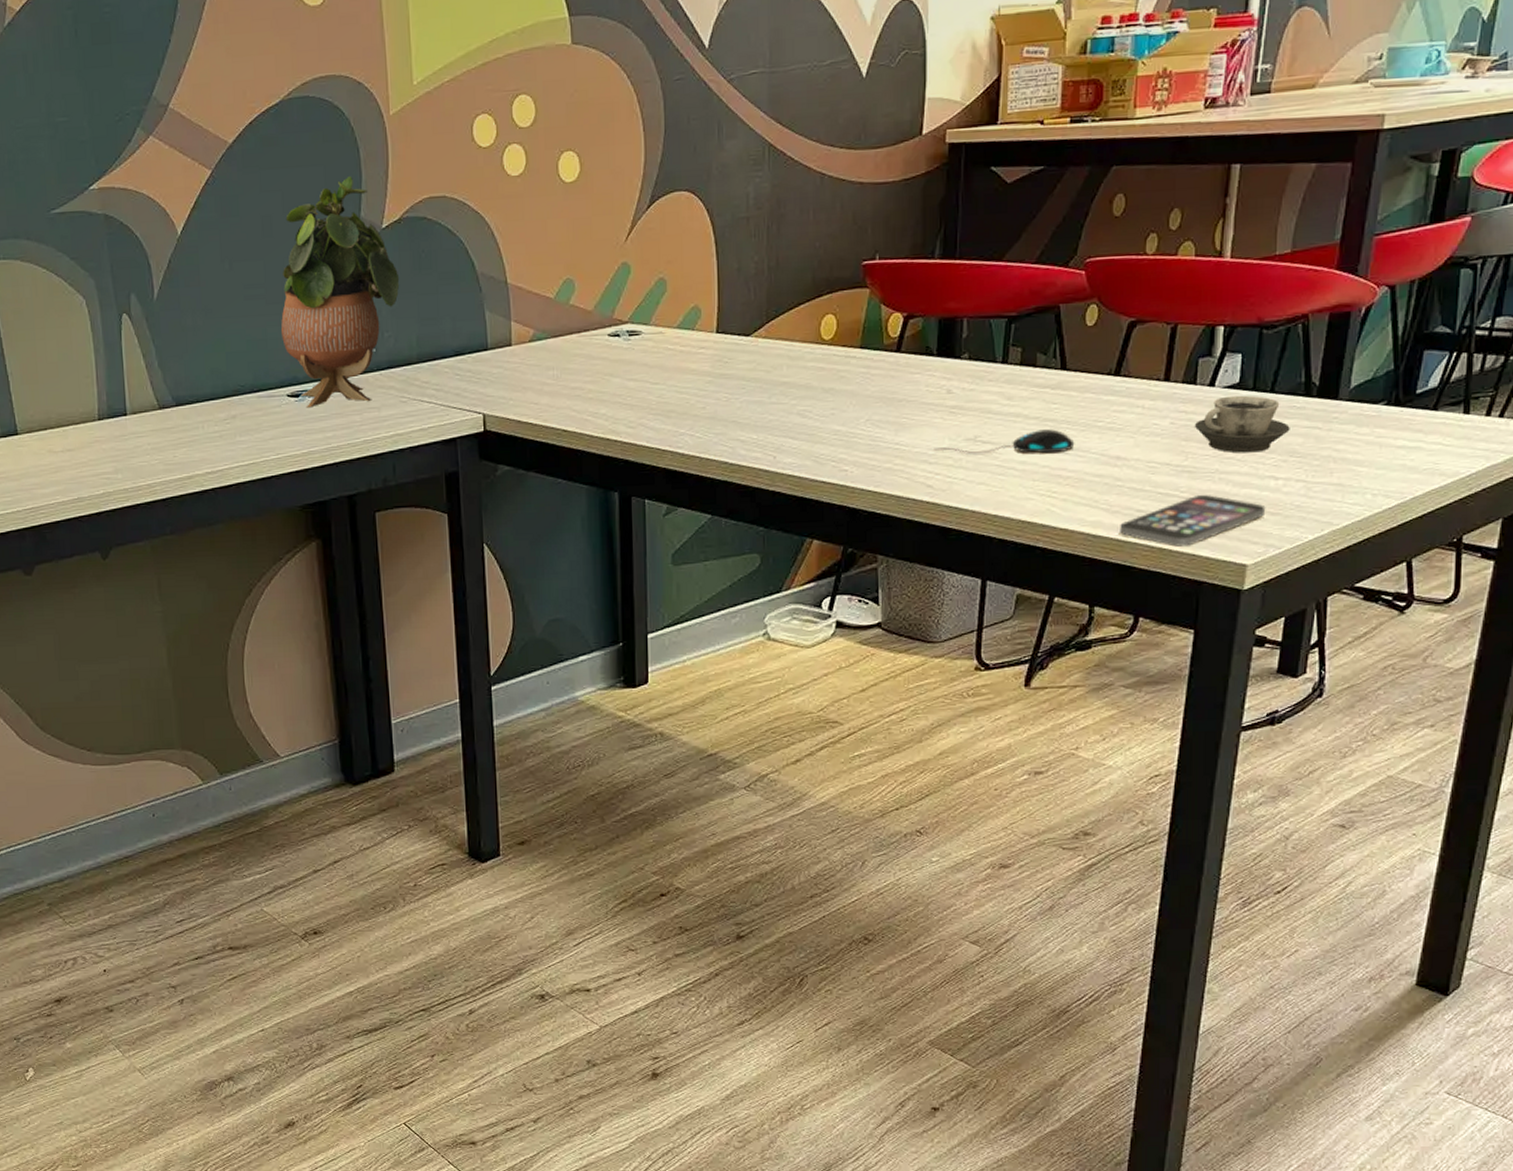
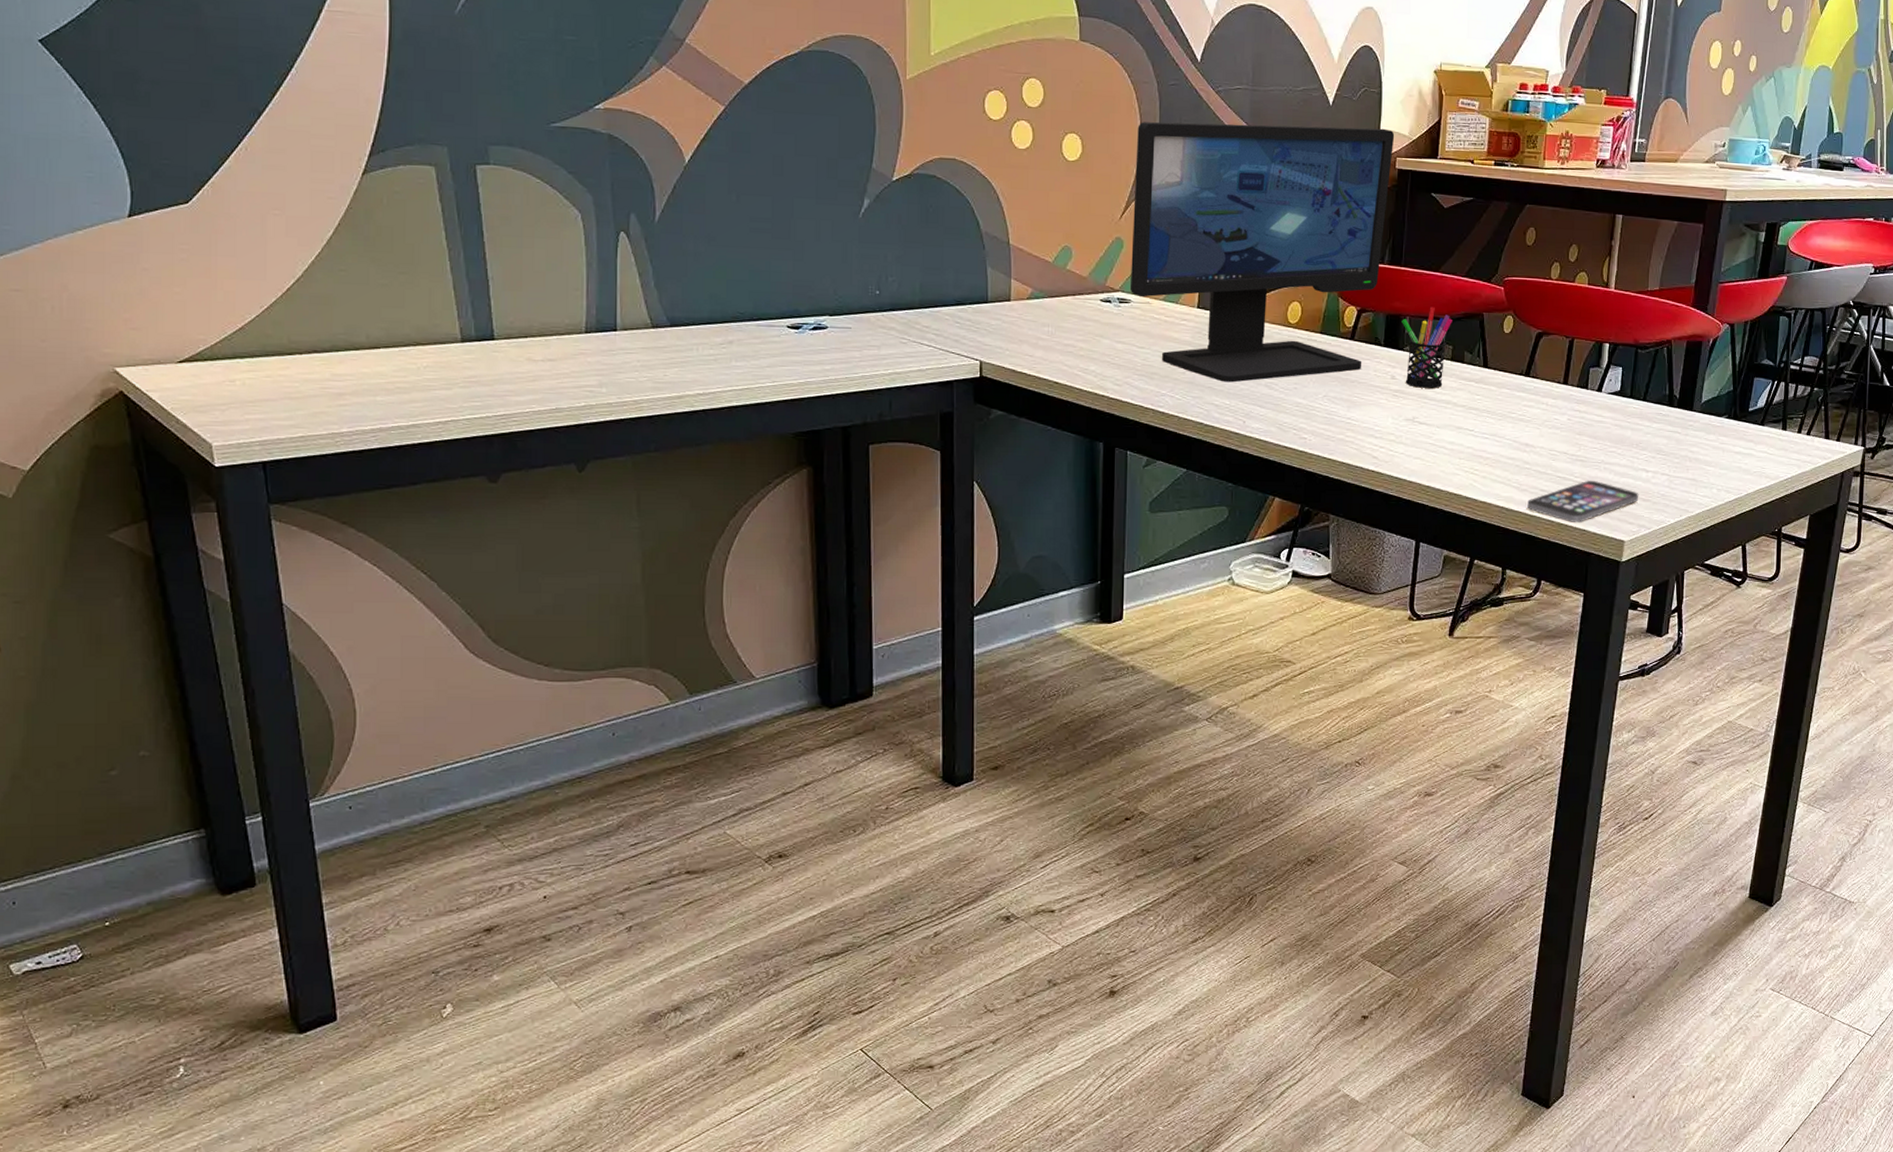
potted plant: present [280,175,400,408] -> none [785,129,907,340]
computer monitor: none [639,96,944,414] -> present [1131,121,1395,383]
mouse: present [933,429,1075,455] -> none [1379,416,1493,437]
pen holder: none [958,303,1021,401] -> present [1401,307,1452,388]
cup: present [1194,395,1290,453] -> none [1585,400,1658,449]

